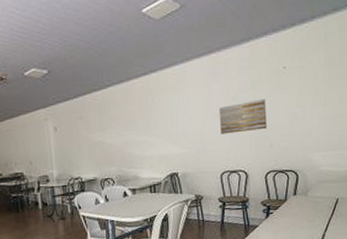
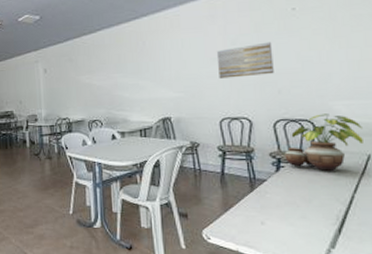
potted plant: none [273,164,334,215] -> present [284,113,363,171]

